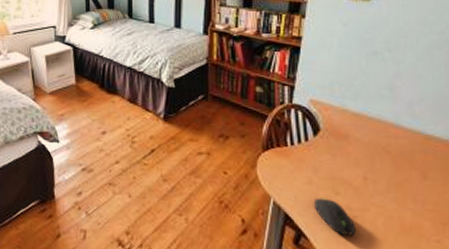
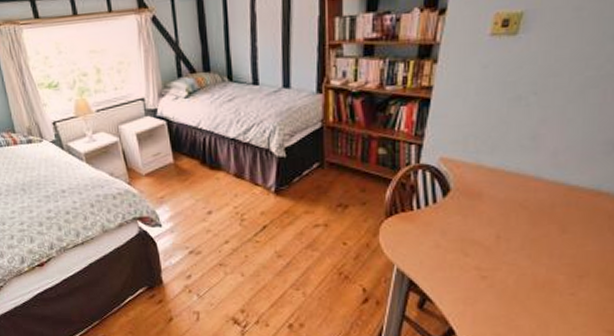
computer mouse: present [313,197,357,236] -> none [440,261,486,297]

